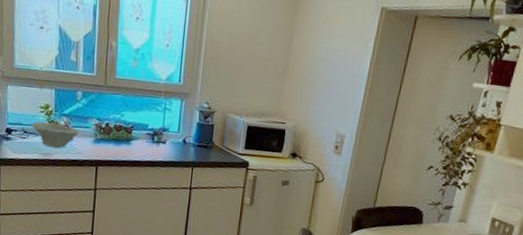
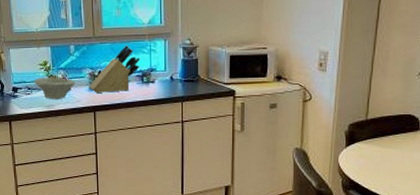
knife block: none [93,99,154,149] -> present [89,44,141,94]

